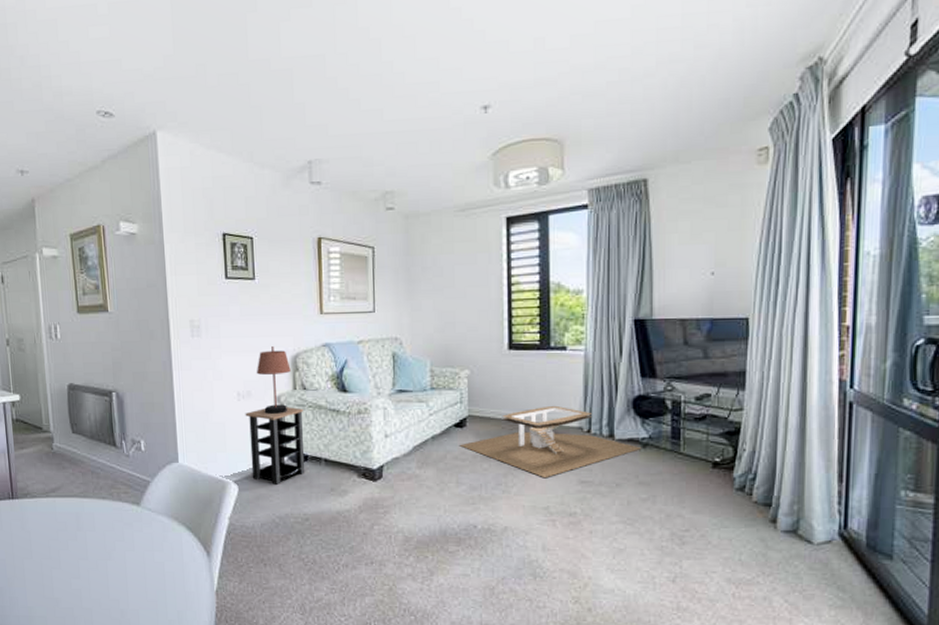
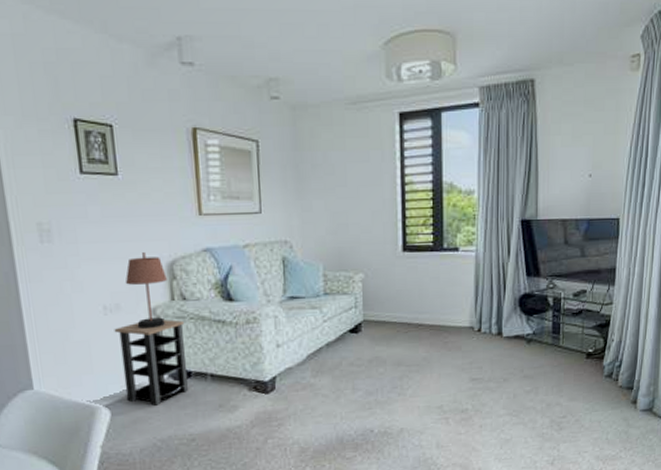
coffee table: present [459,405,642,479] -> none [354,306,527,379]

